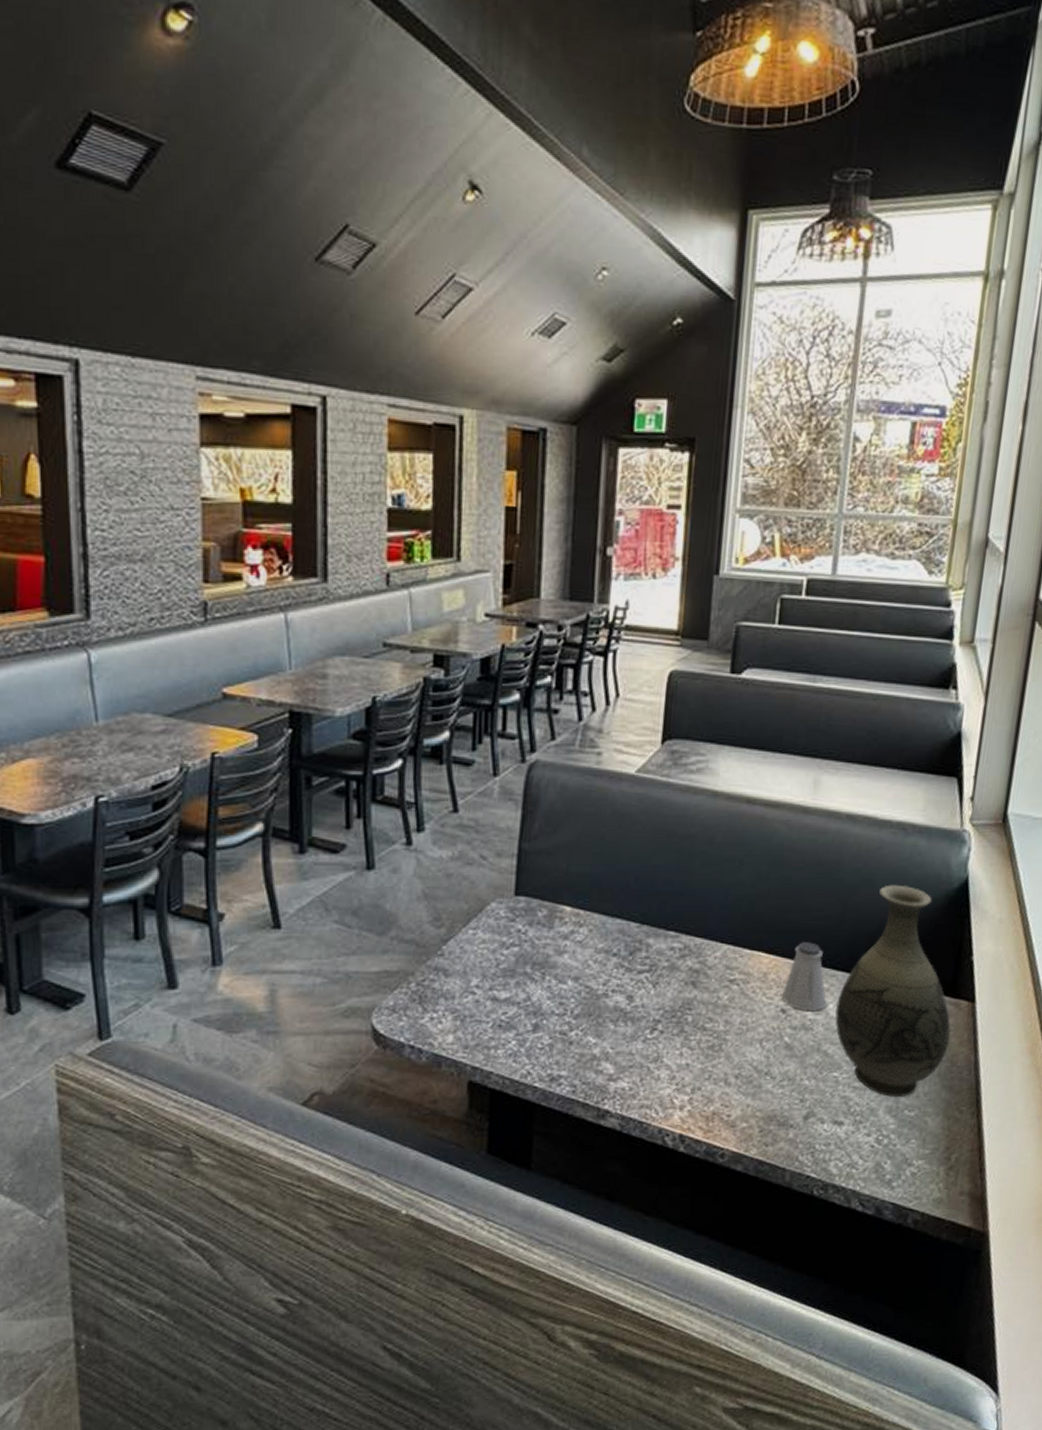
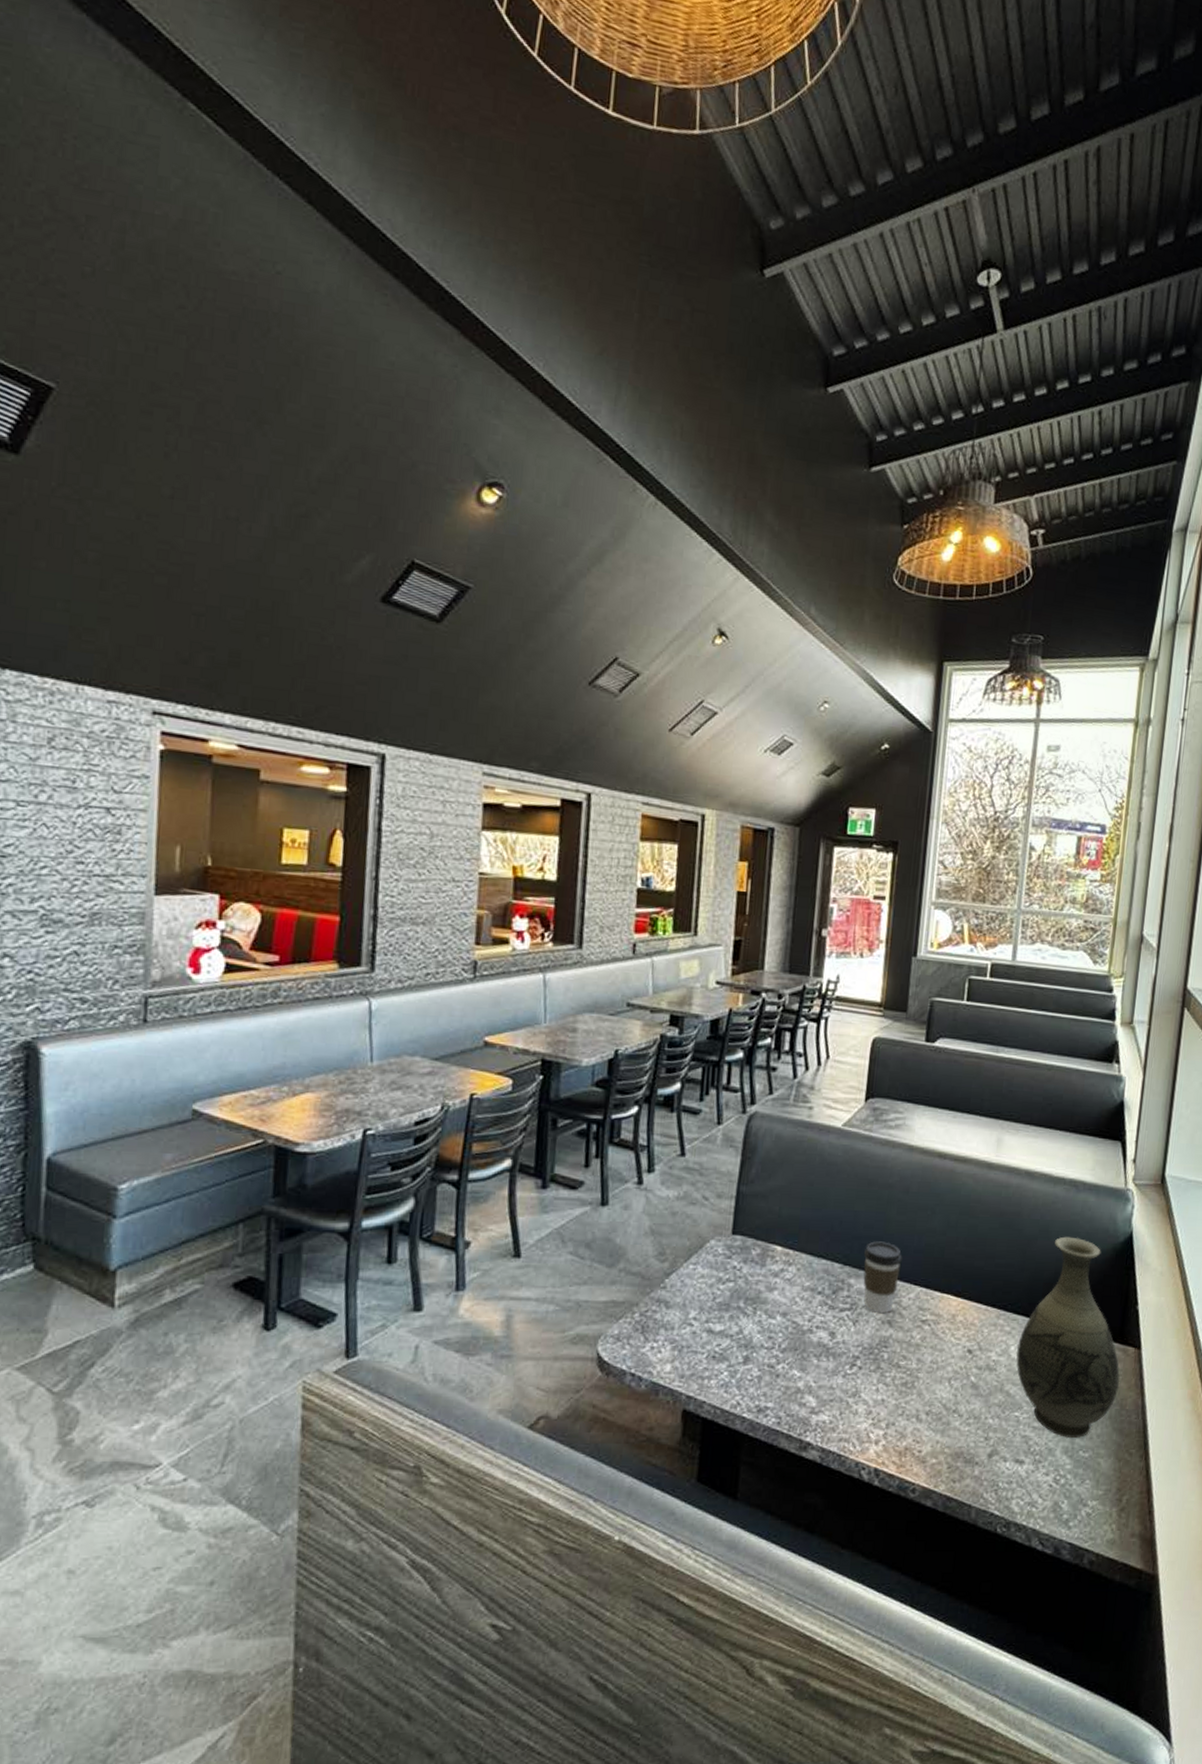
coffee cup: none [663,897,707,975] -> present [863,1241,903,1314]
saltshaker: present [782,942,827,1012] -> none [969,1287,1009,1353]

